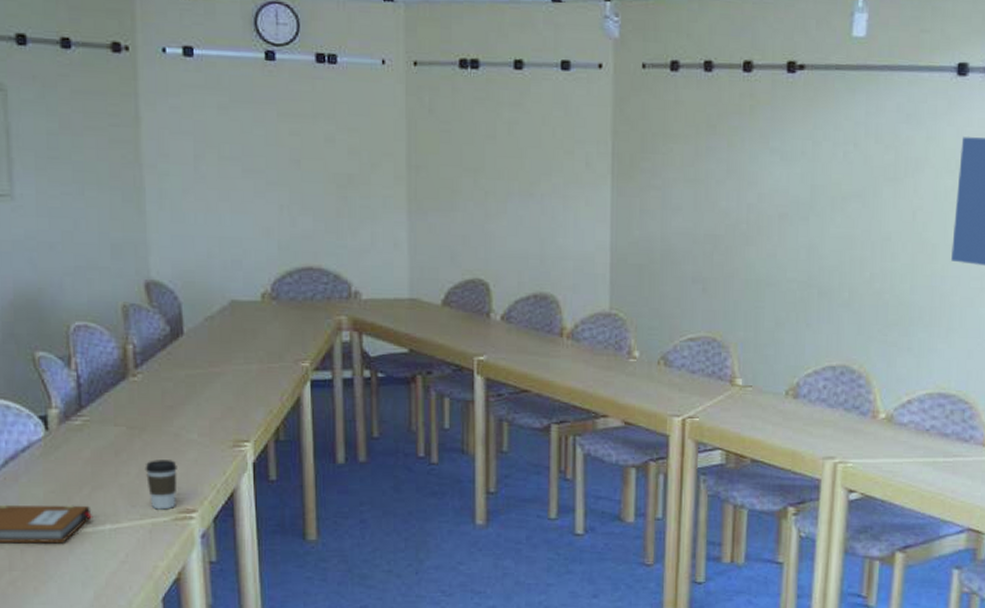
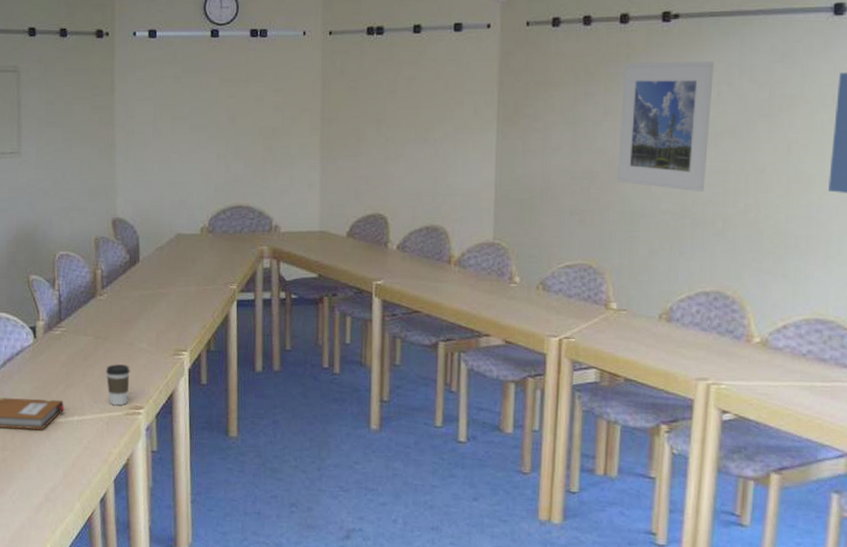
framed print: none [742,116,840,260] -> present [617,60,714,193]

